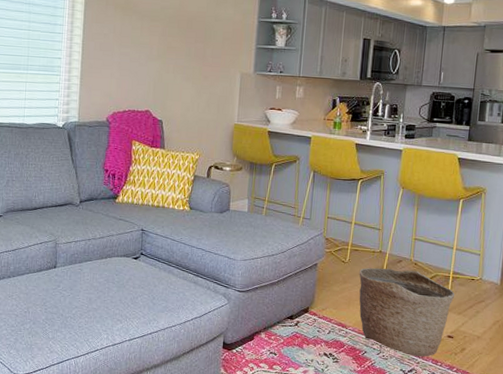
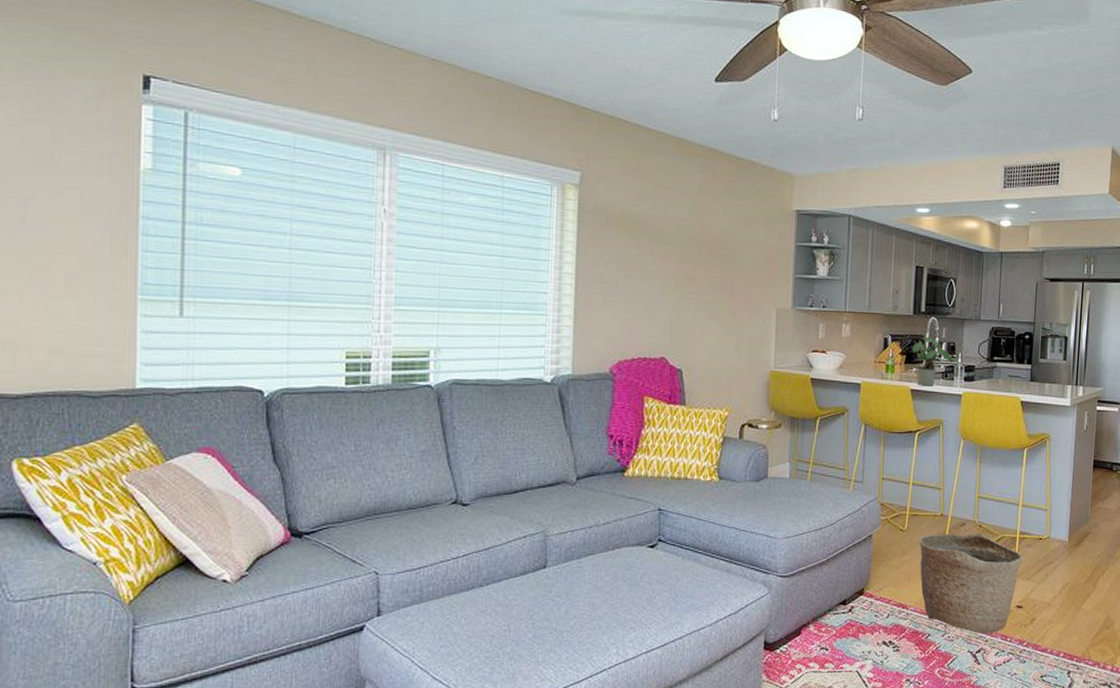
potted plant: none [358,99,394,142] -> present [912,337,952,386]

